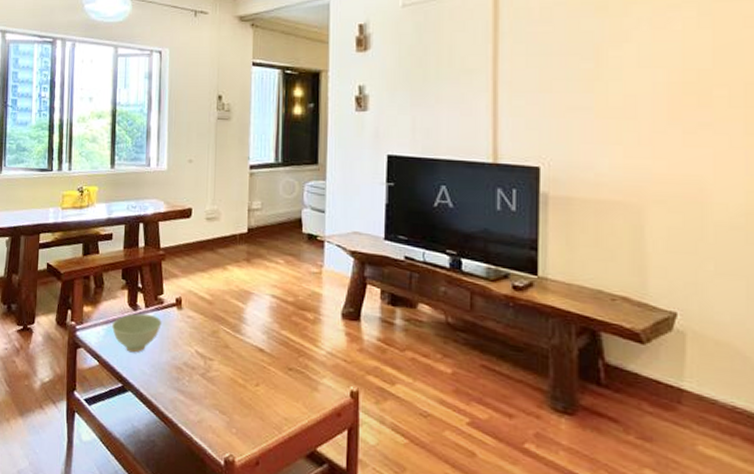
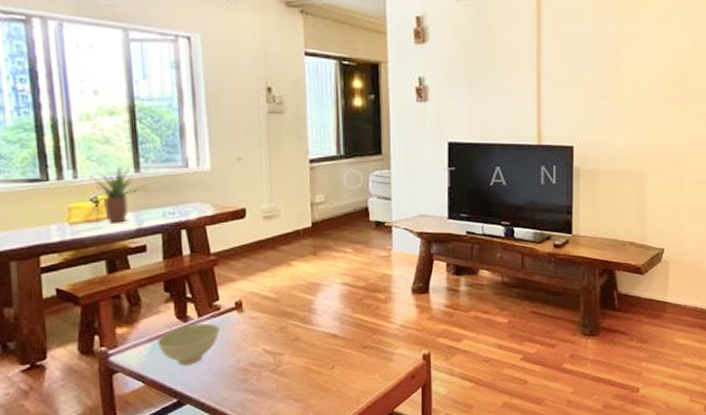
potted plant: none [79,161,119,212] -> present [89,165,149,223]

